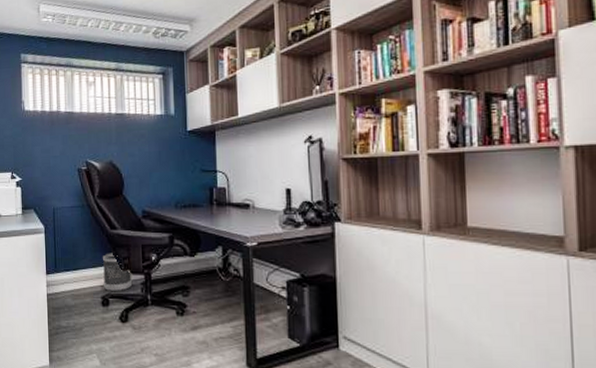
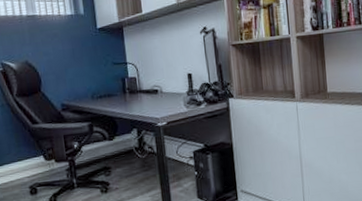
wastebasket: present [103,253,132,292] -> none [27,145,57,181]

